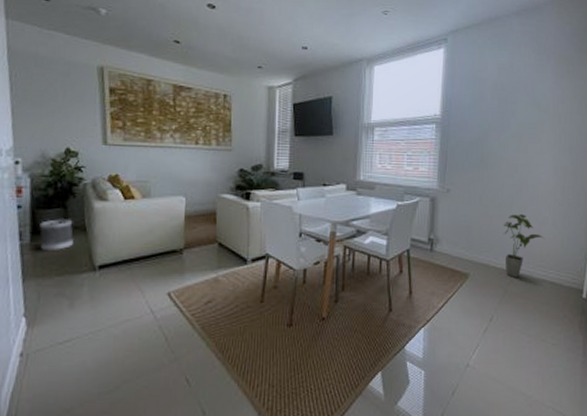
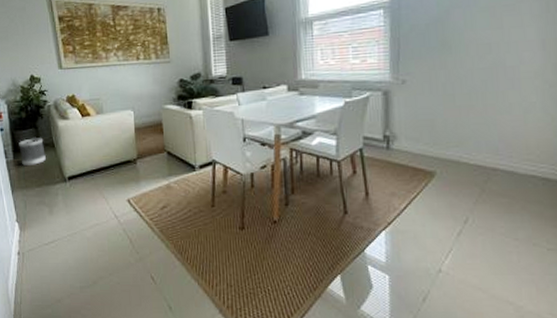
house plant: present [504,214,544,277] -> none [476,101,531,174]

